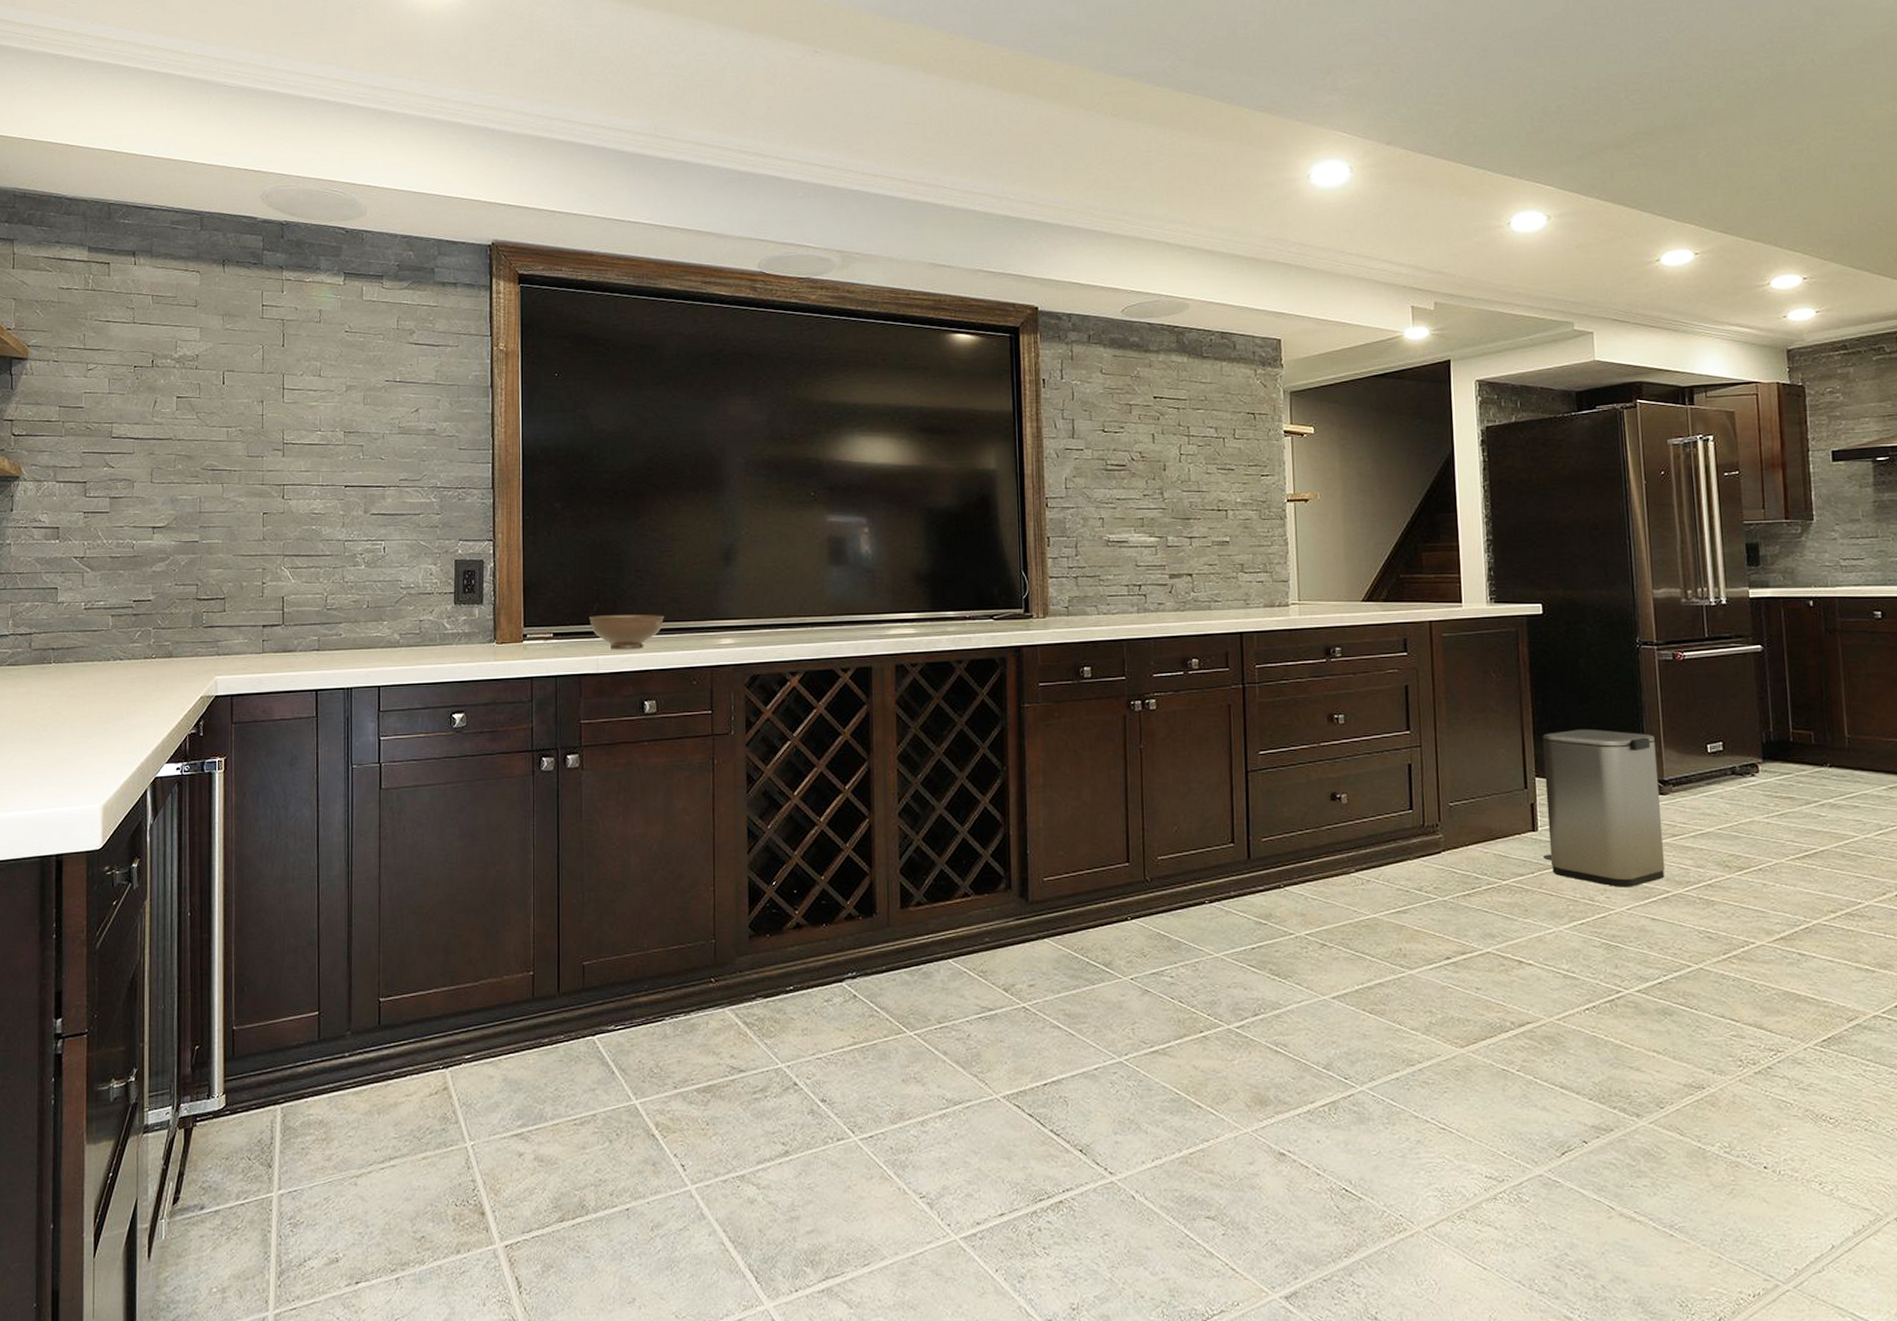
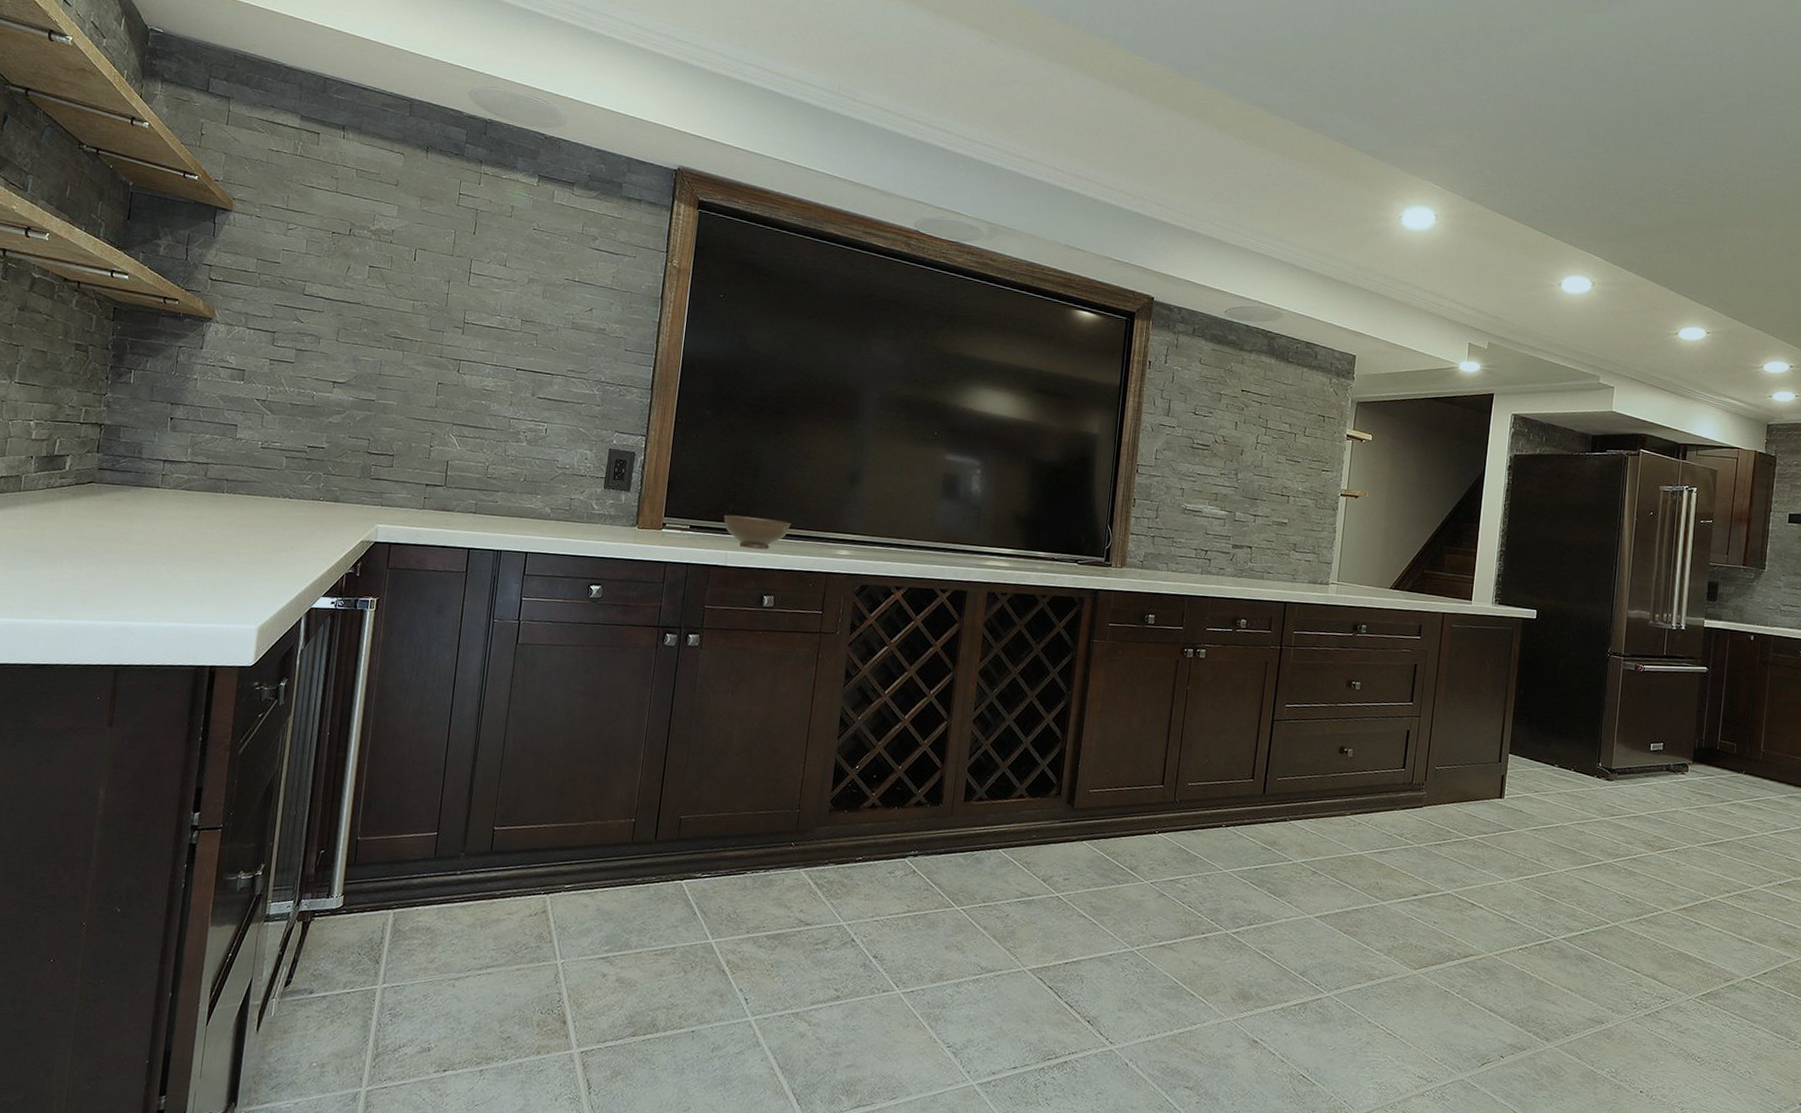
pedal bin: present [1542,728,1666,887] -> none [1505,718,1610,854]

